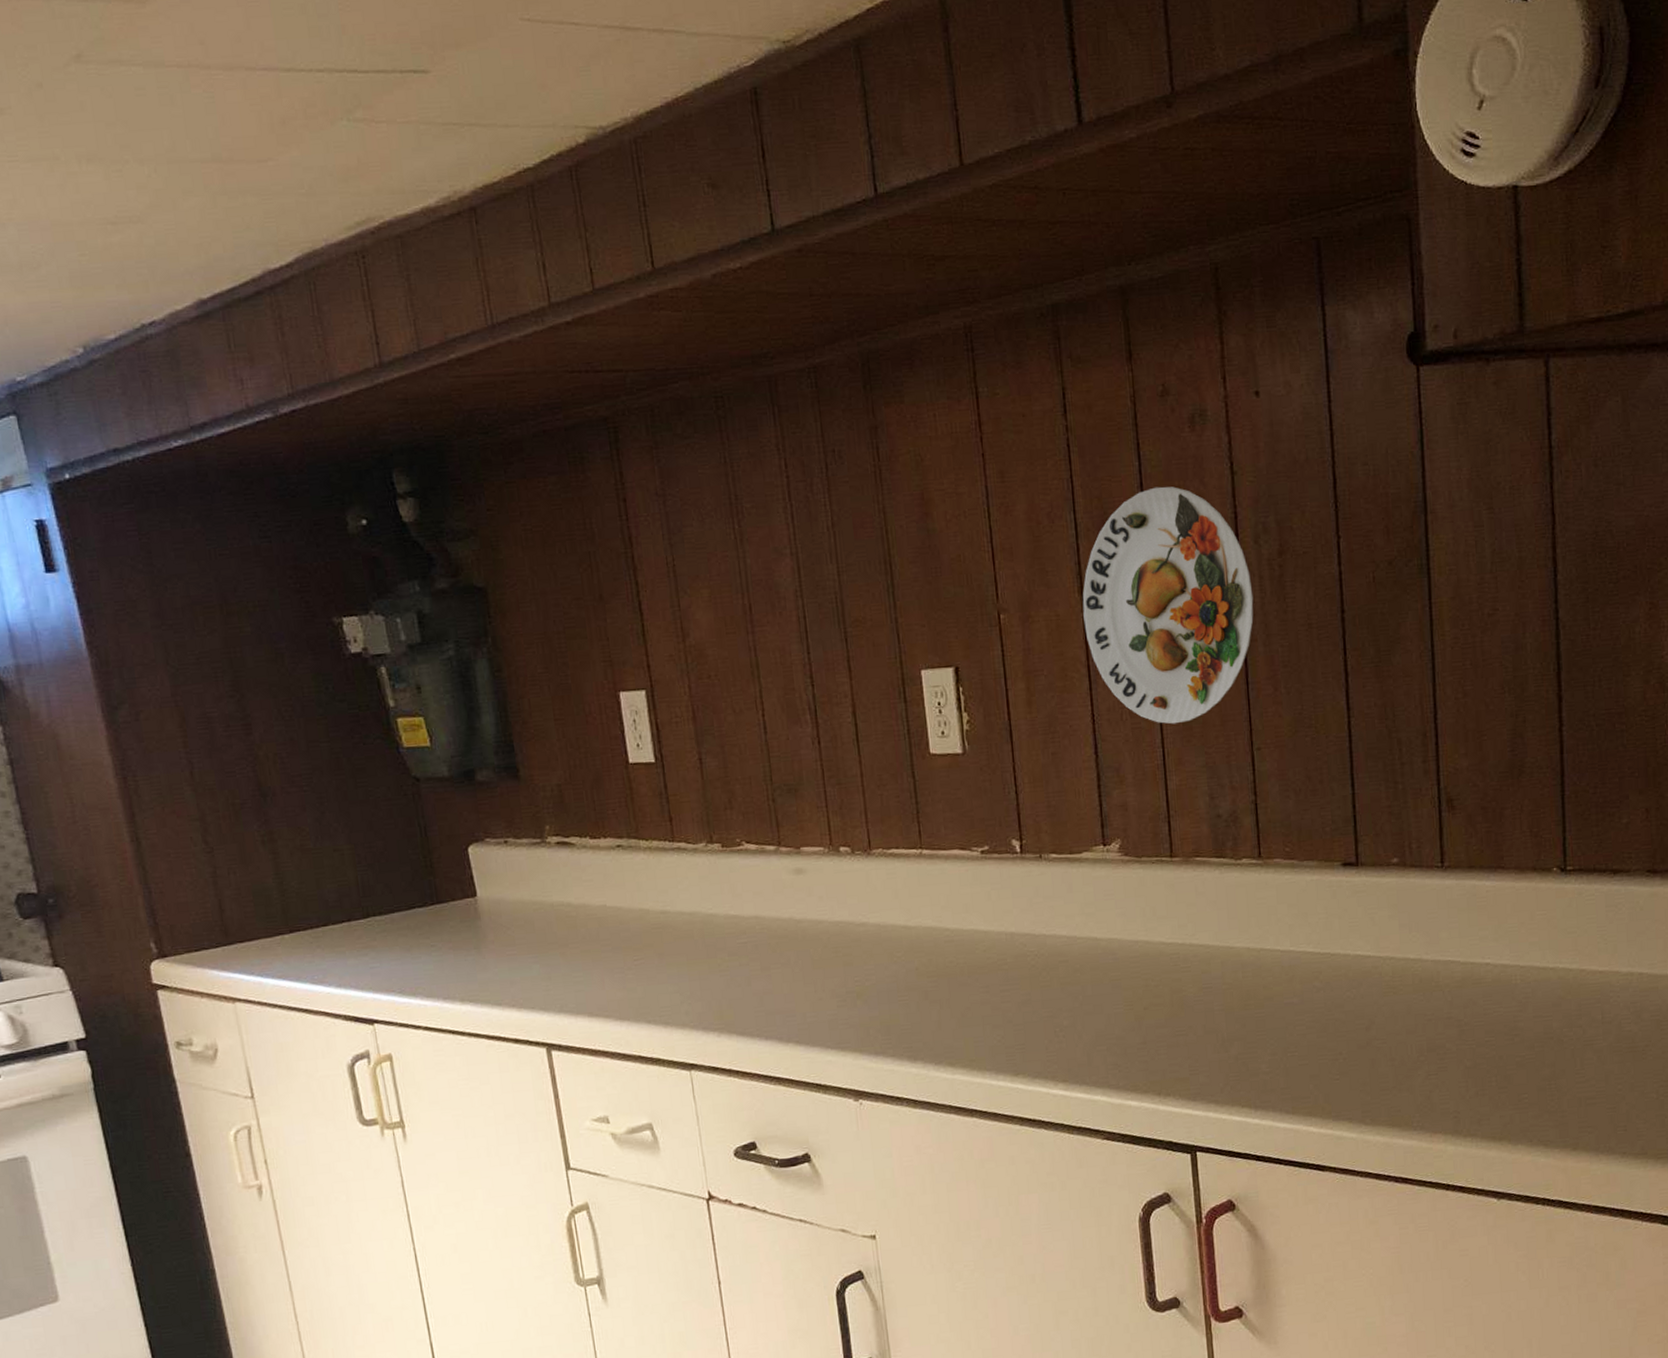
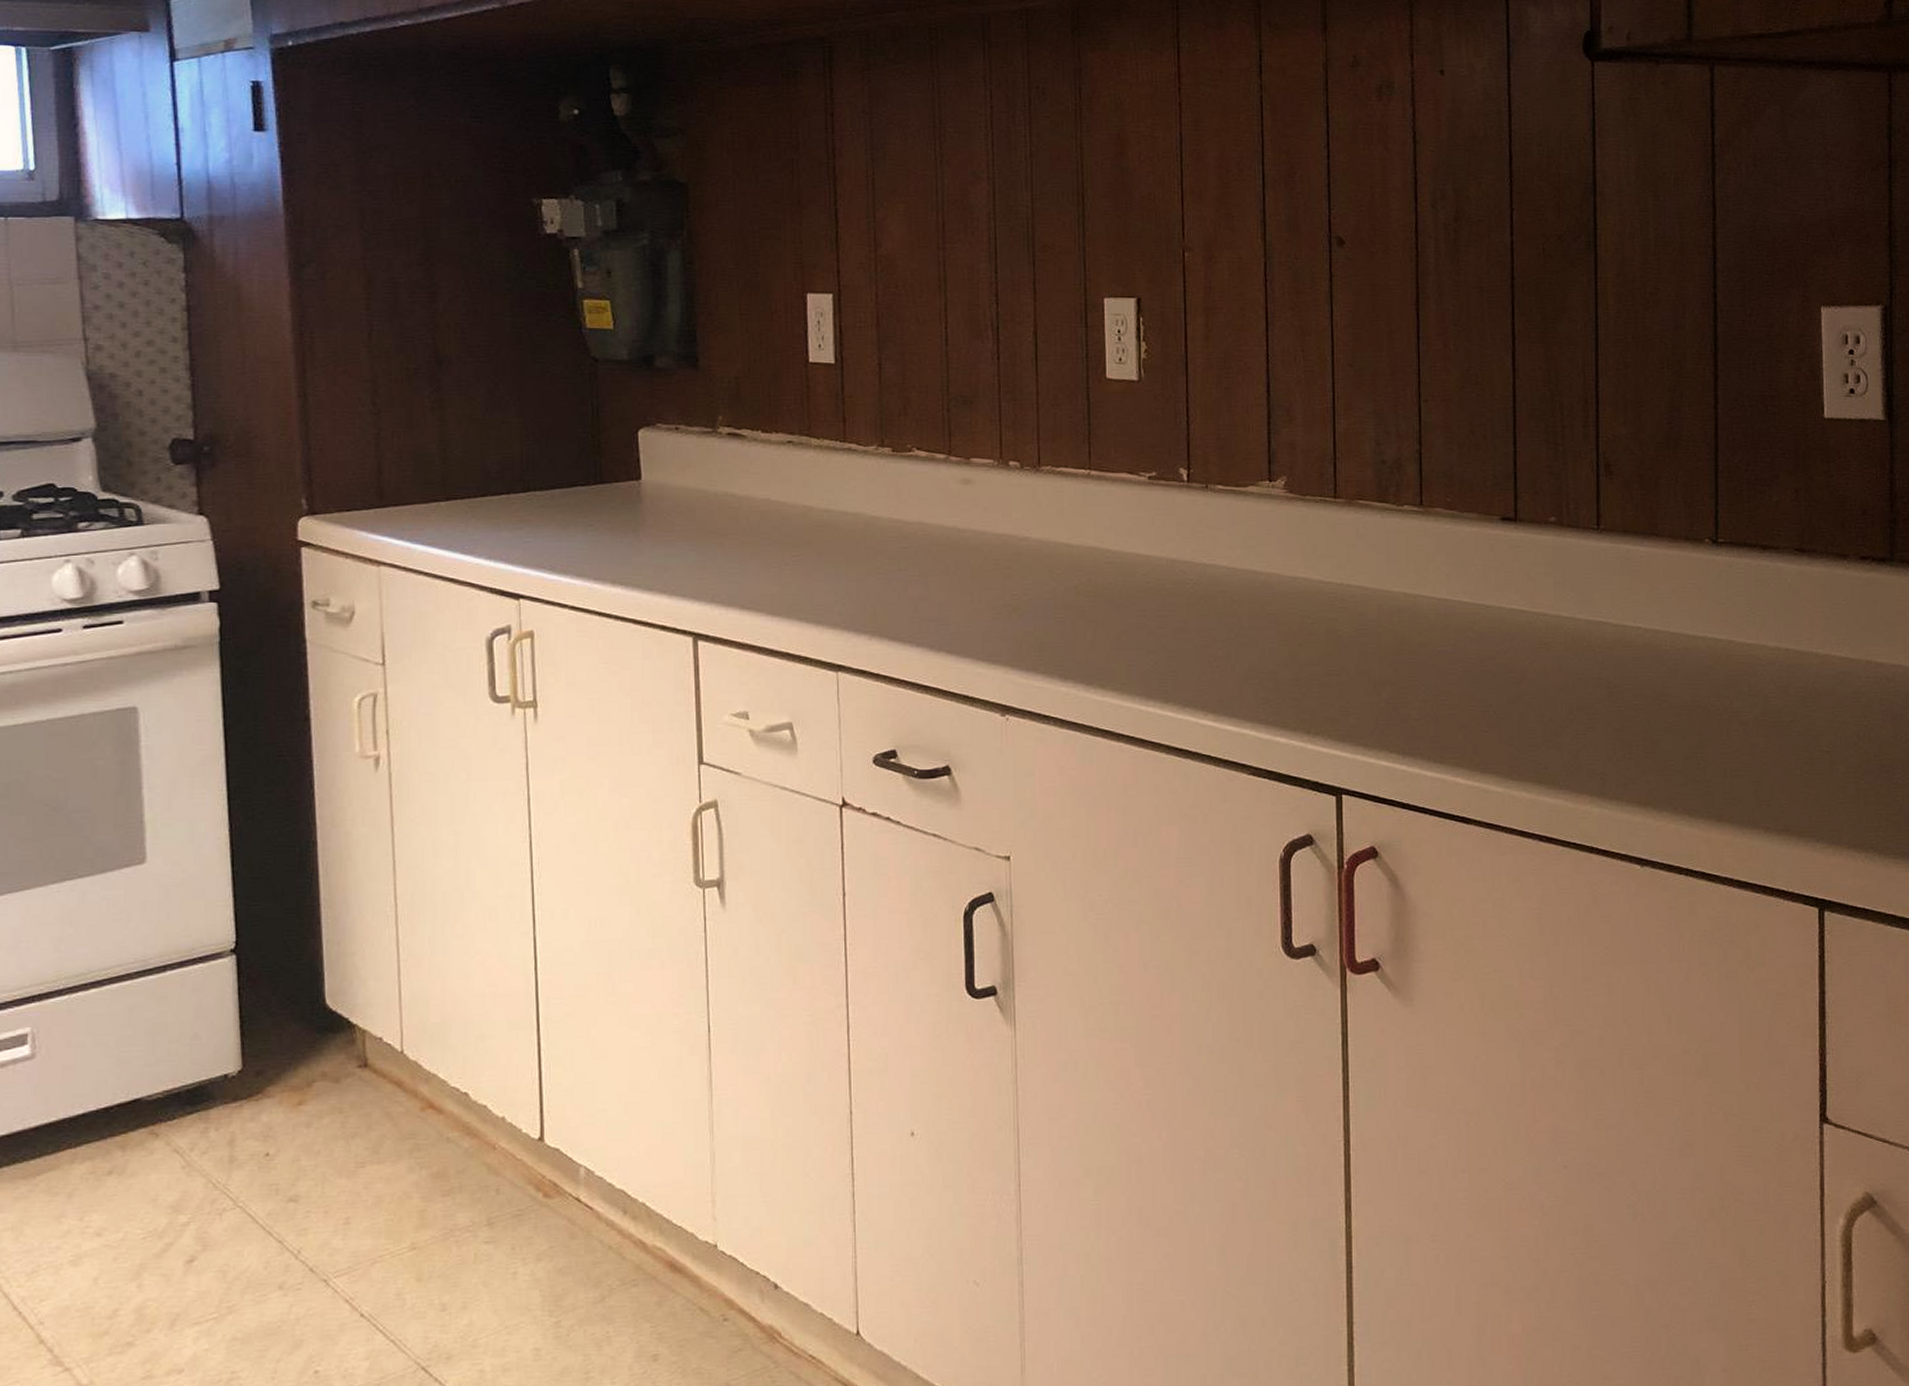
decorative plate: present [1082,486,1254,725] -> none [1265,148,1428,370]

